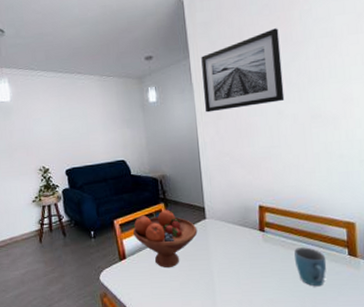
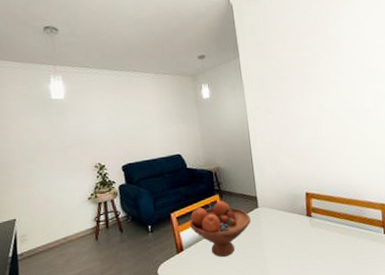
wall art: present [201,28,285,113] -> none [250,31,325,108]
mug: present [294,247,327,287] -> none [338,229,366,265]

